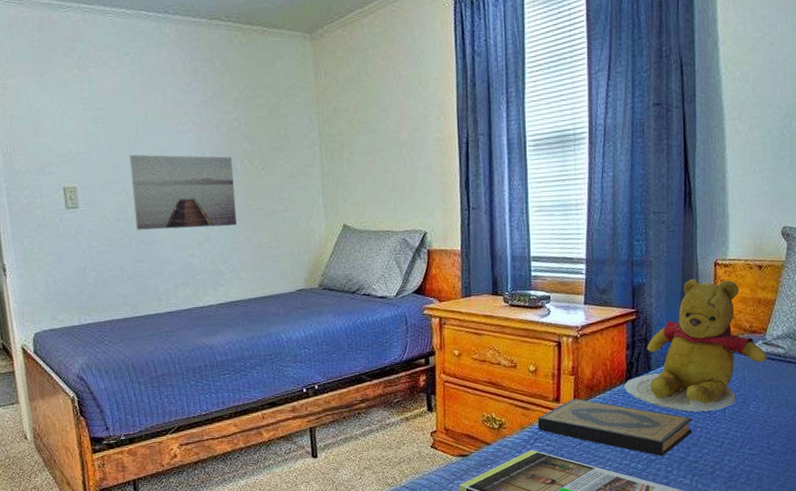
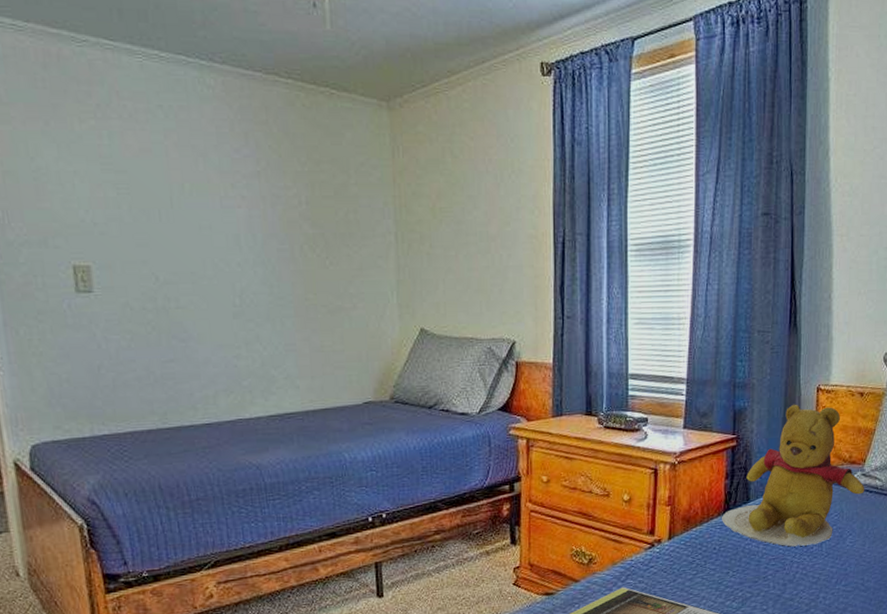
wall art: present [129,154,238,230] -> none [160,230,294,324]
hardback book: present [537,398,693,457] -> none [630,530,790,594]

